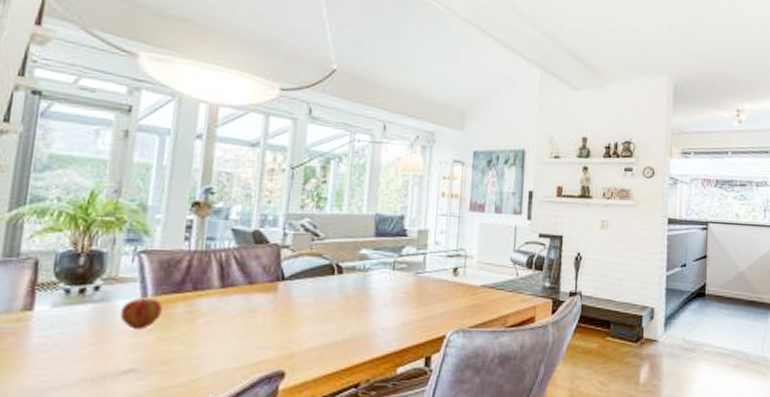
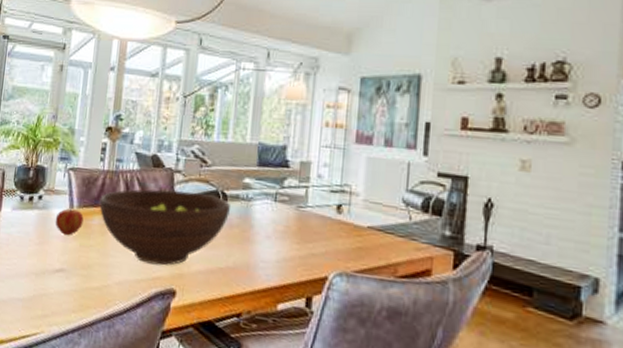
fruit bowl: none [184,267,346,348] -> present [99,189,230,266]

